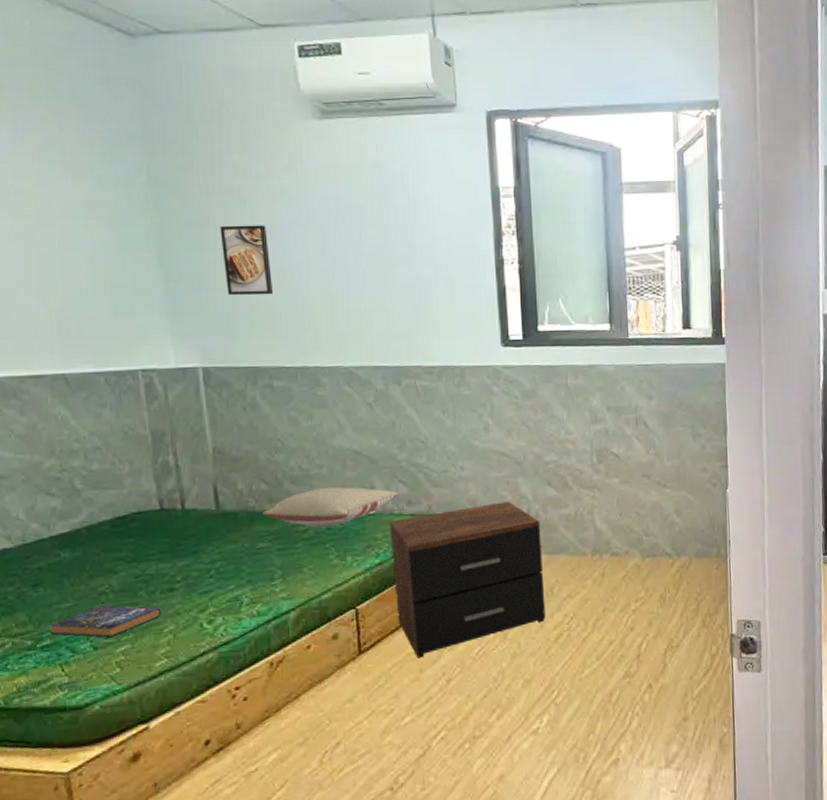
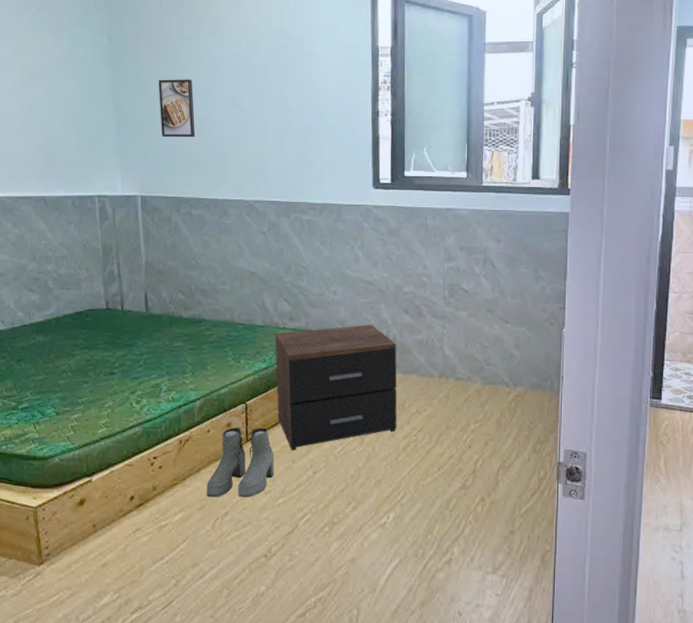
book: present [49,604,161,638] -> none [27,380,104,407]
pillow: present [263,487,399,527] -> none [179,301,284,333]
boots: none [309,634,398,728] -> present [207,427,275,498]

